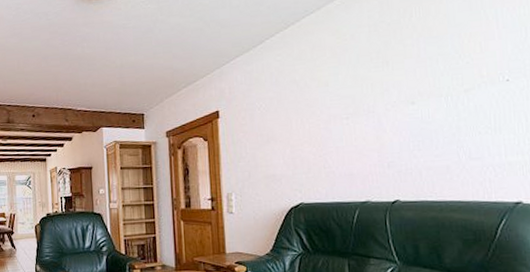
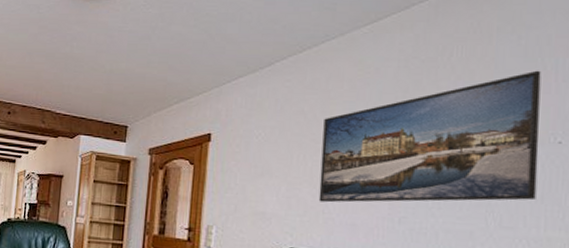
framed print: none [314,20,495,159] -> present [318,70,541,203]

